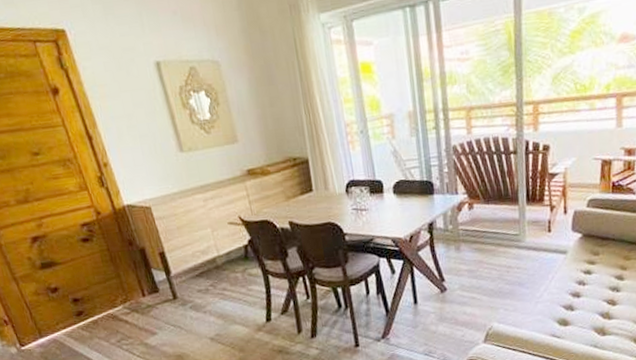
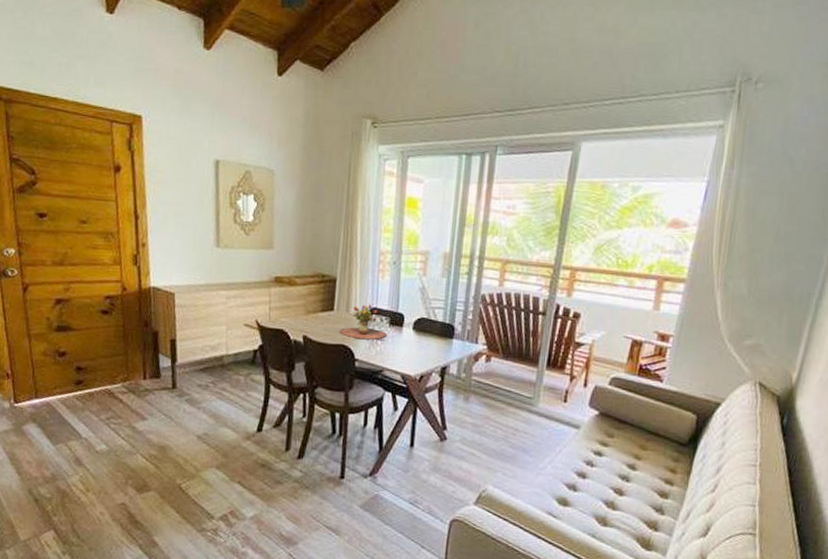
flower arrangement: none [324,177,370,215] -> present [340,304,388,340]

